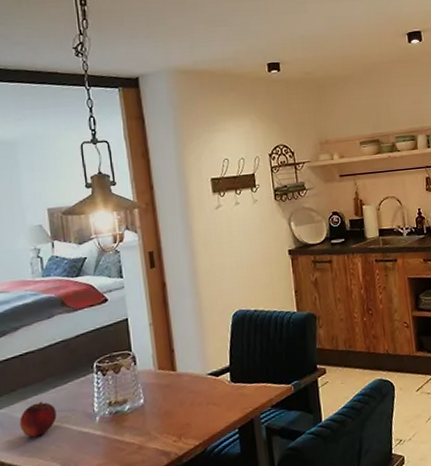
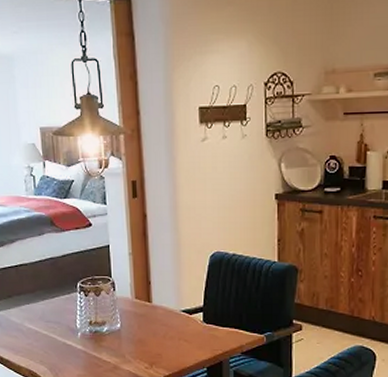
fruit: present [19,401,57,438] -> none [15,310,45,341]

